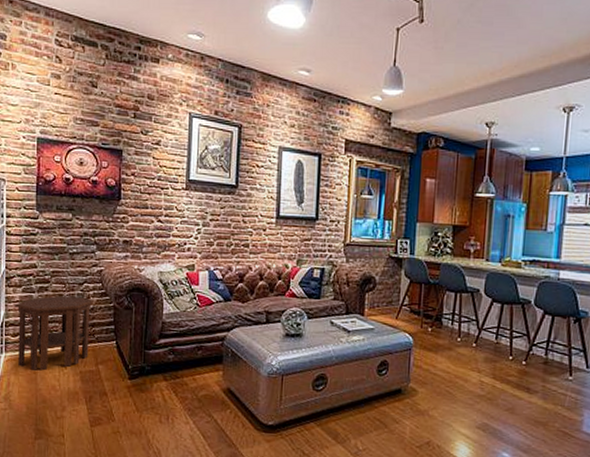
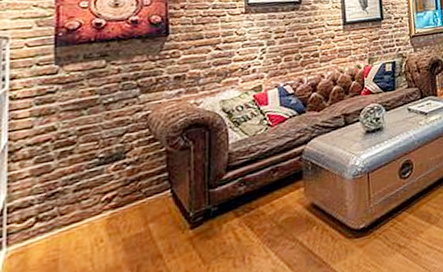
side table: present [14,296,95,371] -> none [21,149,140,259]

